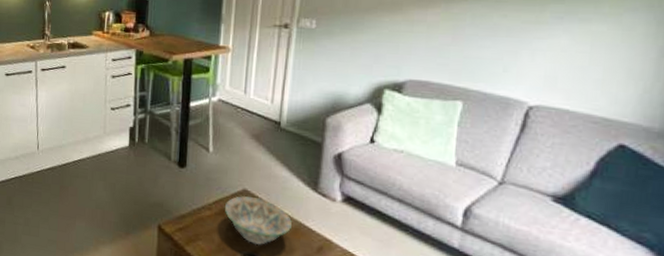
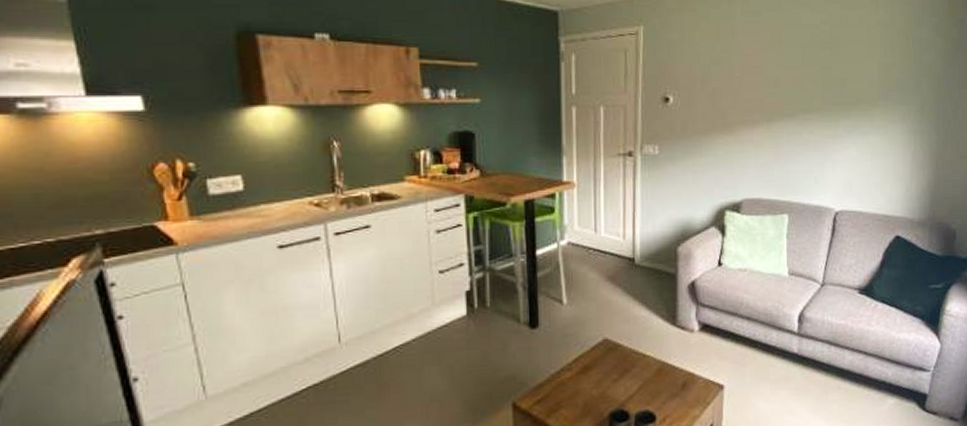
decorative bowl: present [224,195,292,245] -> none [585,345,655,398]

